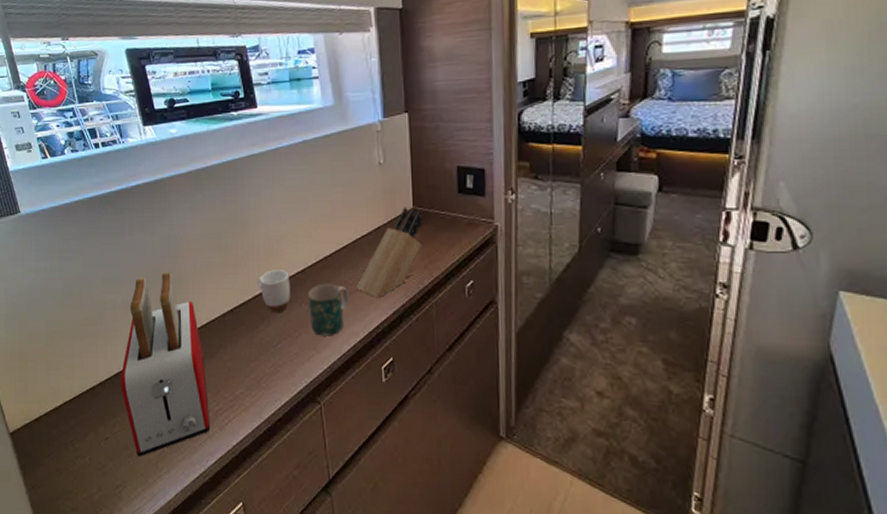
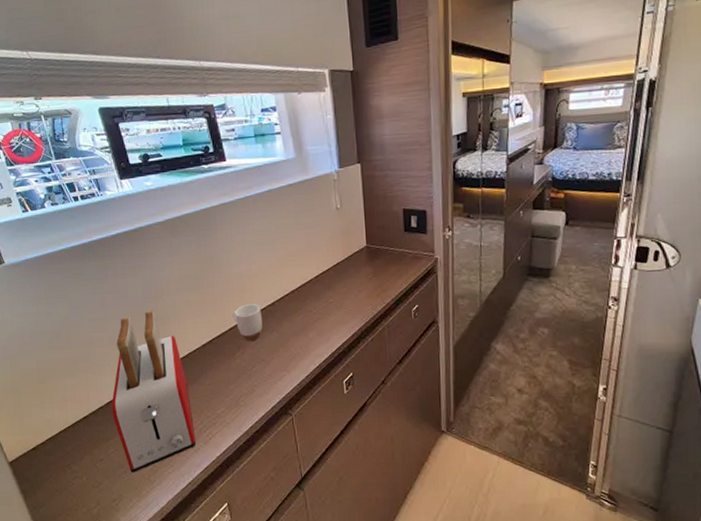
mug: present [308,283,349,336] -> none [278,313,314,359]
knife block: present [356,207,422,298] -> none [319,245,375,324]

